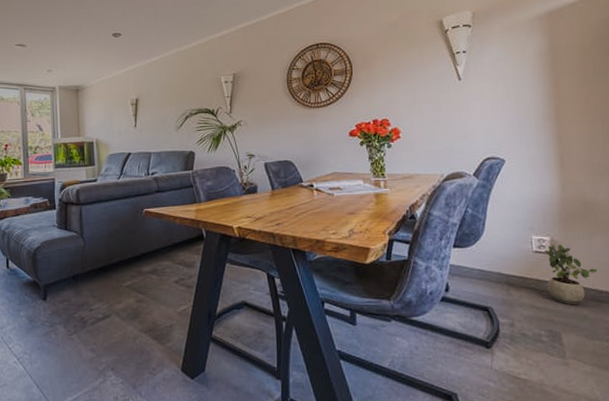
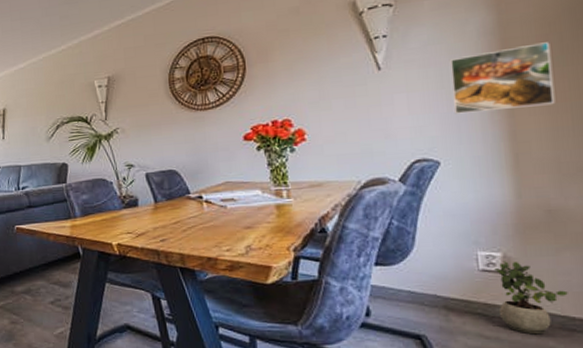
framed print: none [513,64,590,120] -> present [449,42,556,114]

